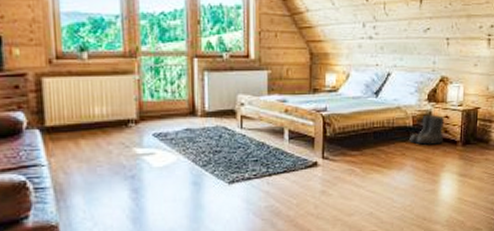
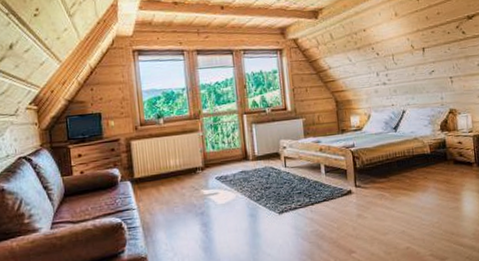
boots: present [409,114,445,146] -> none [429,141,459,169]

